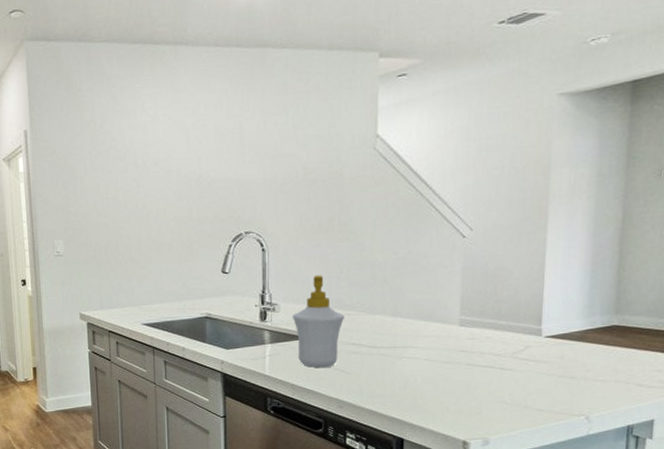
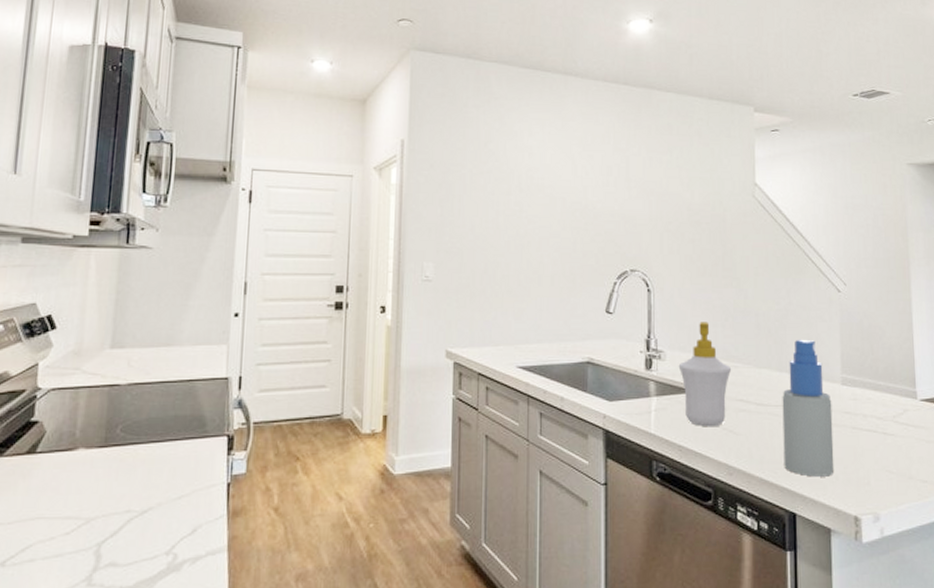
spray bottle: none [394,285,448,408] -> present [782,339,835,477]

